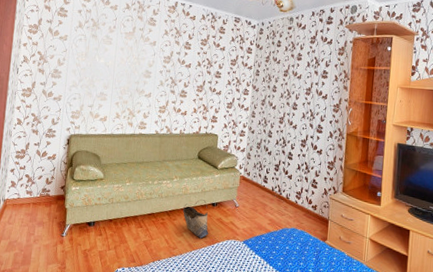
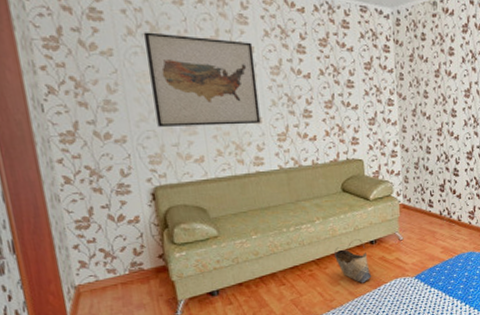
wall art: none [82,26,156,97] -> present [143,32,261,127]

